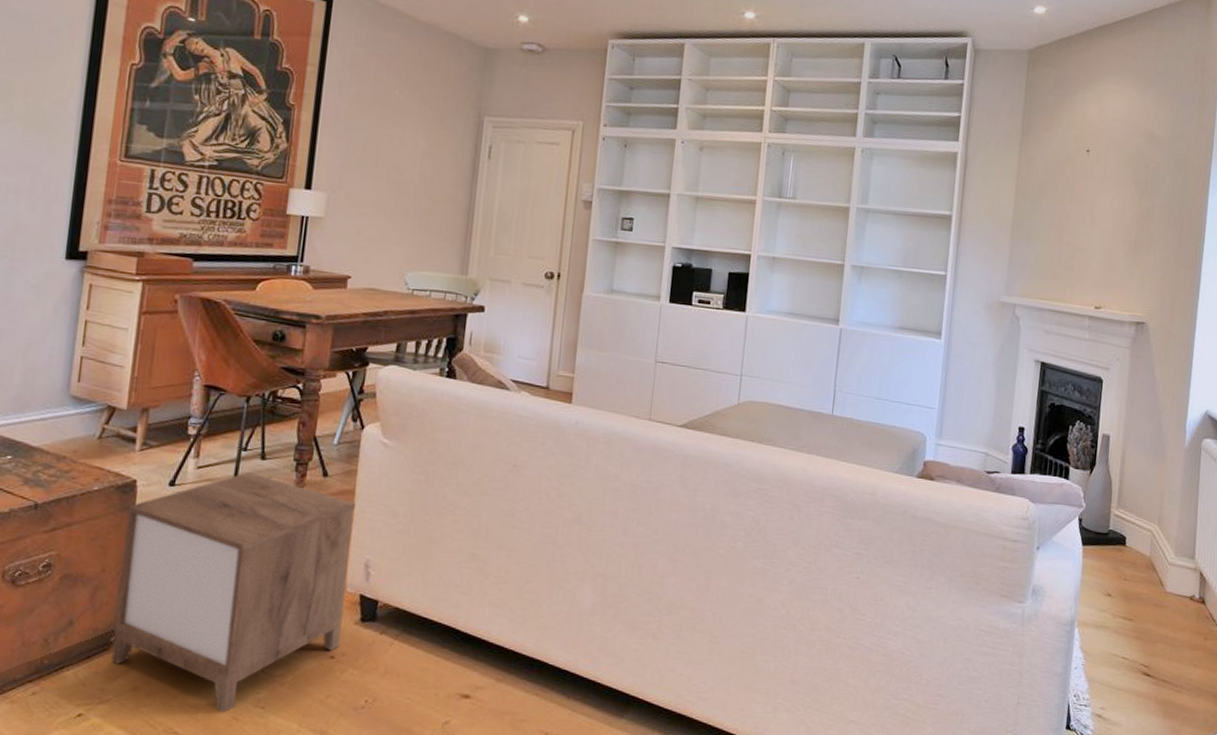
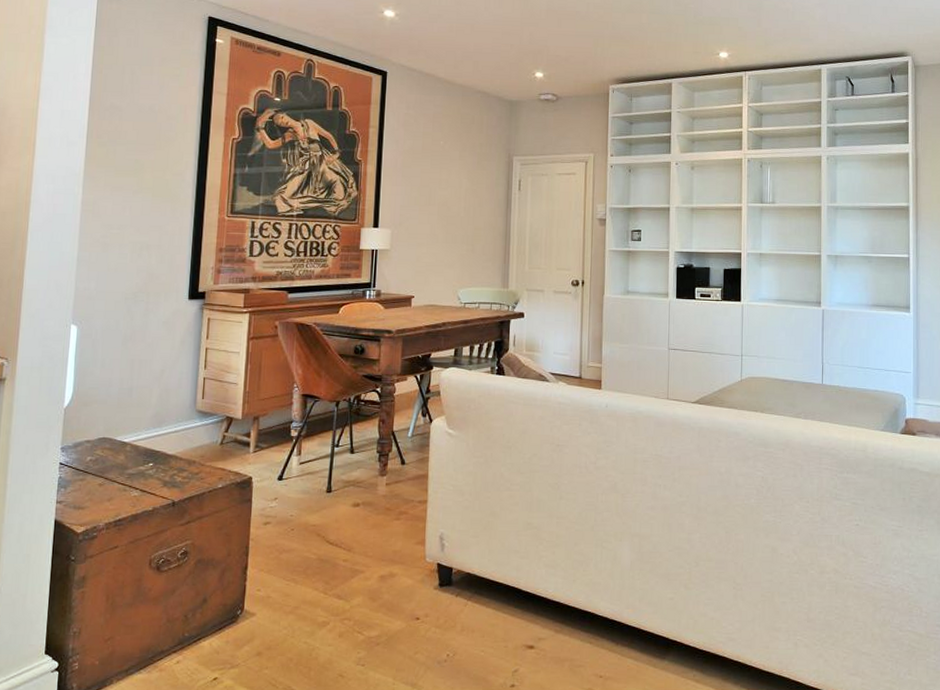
nightstand: present [110,472,355,713] -> none [238,465,429,672]

